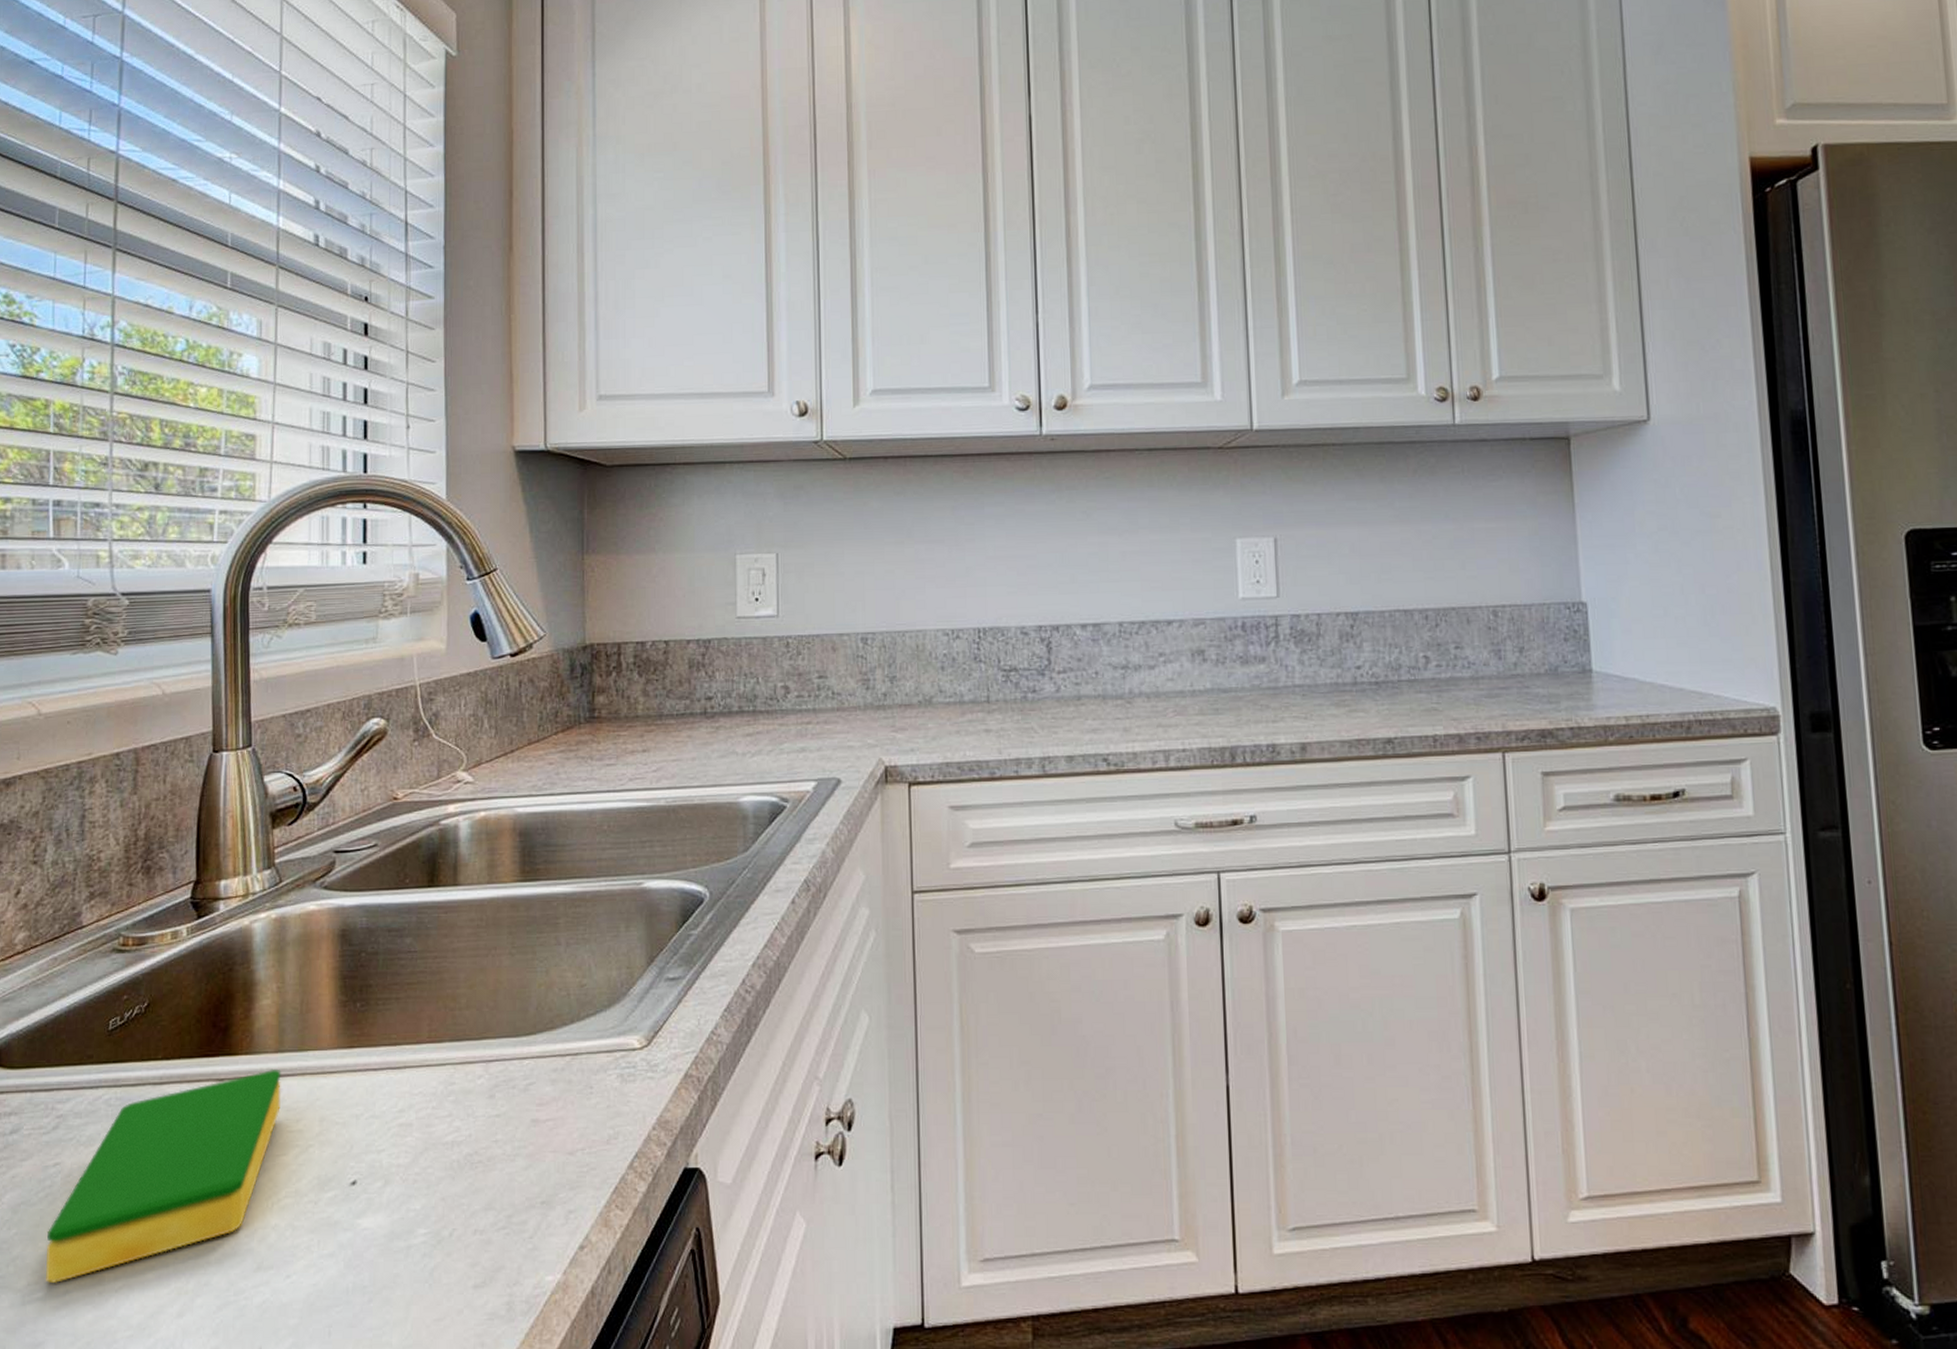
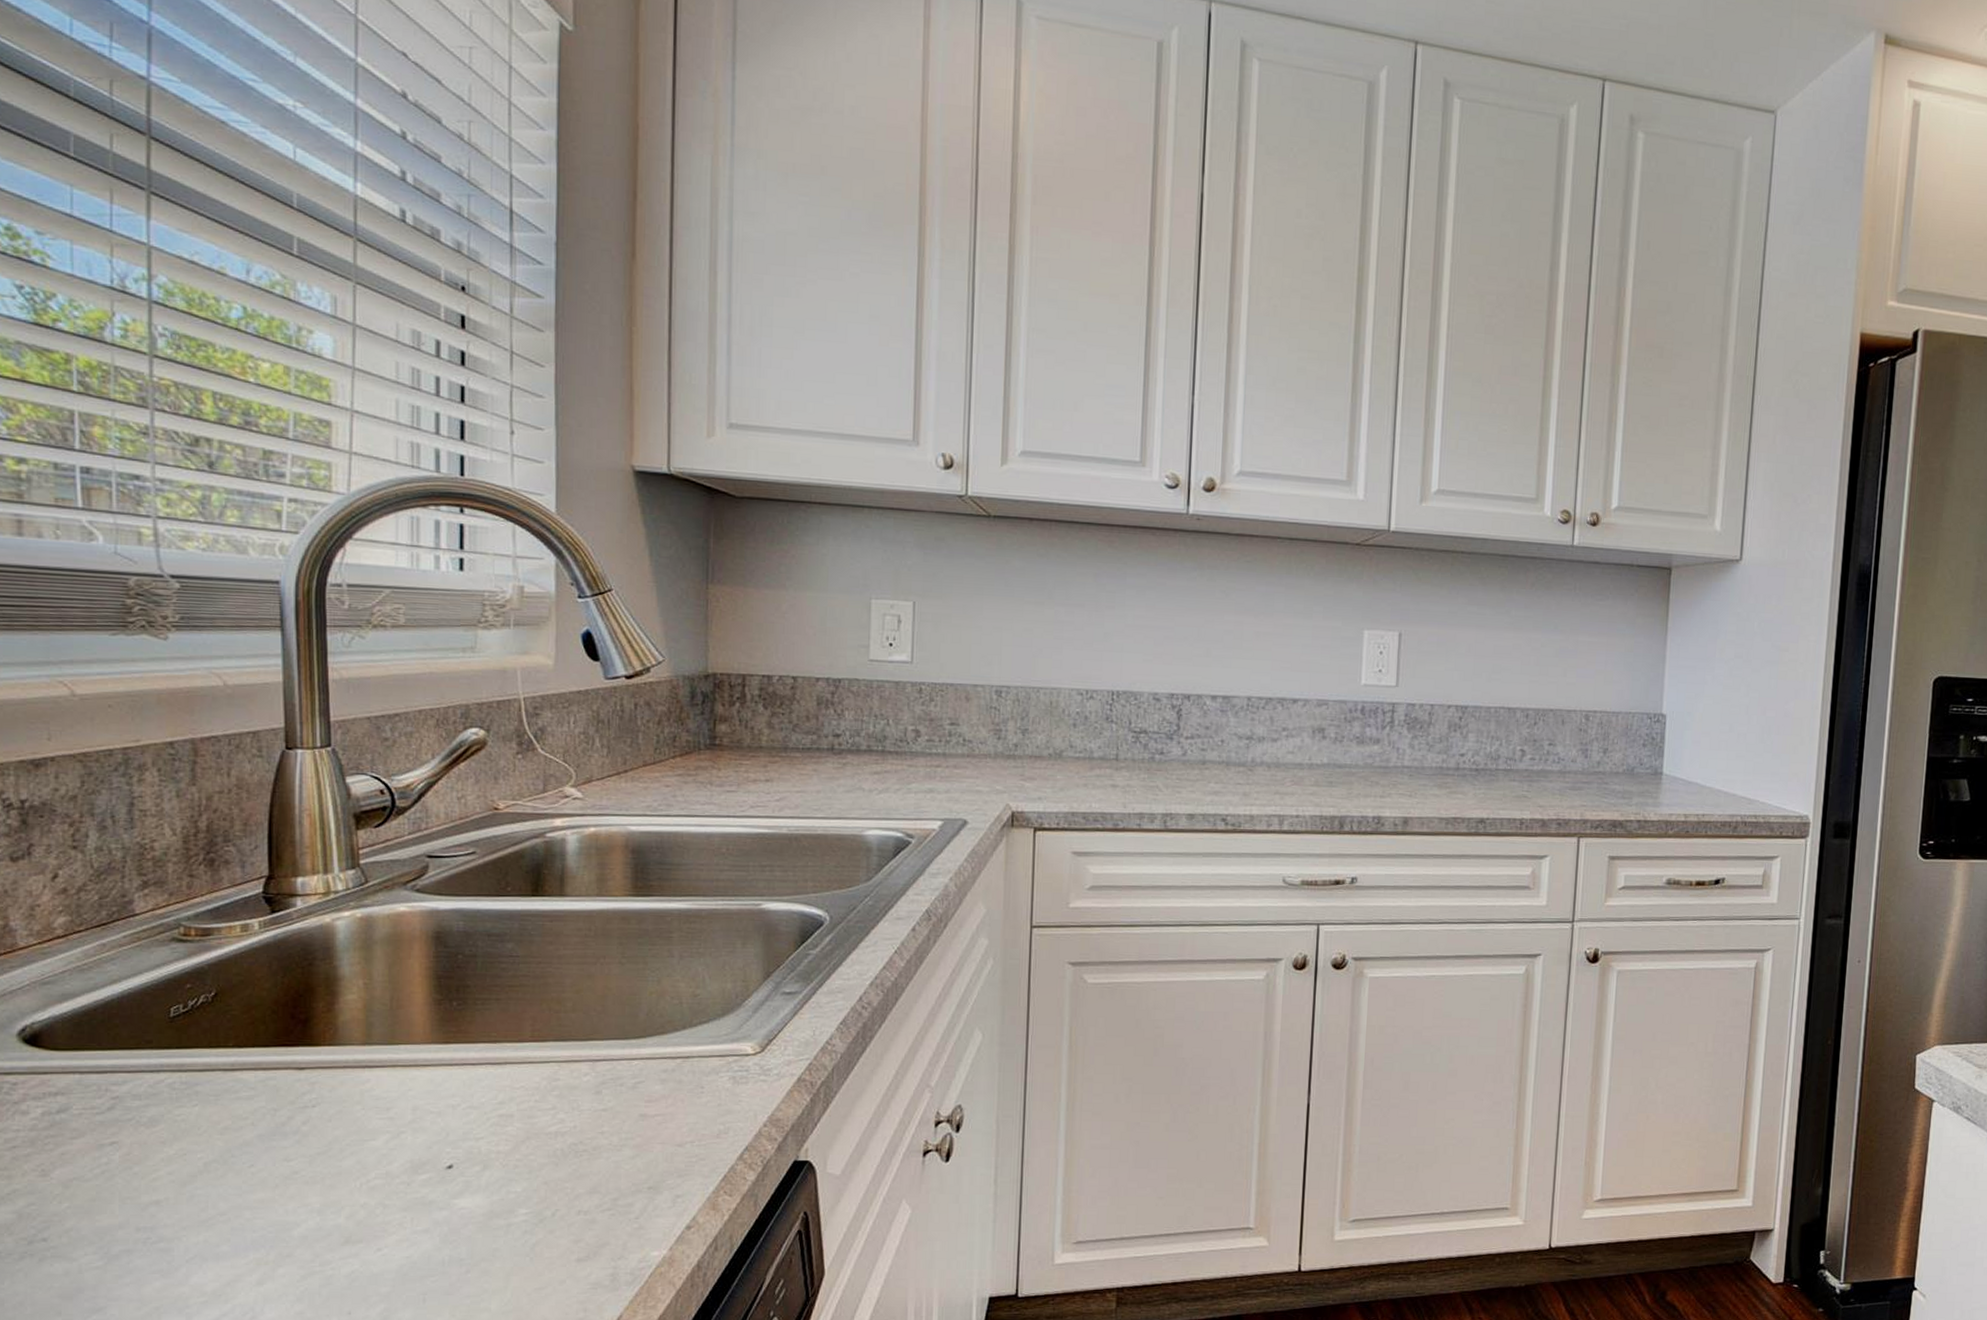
dish sponge: present [46,1068,281,1283] -> none [104,1060,369,1253]

